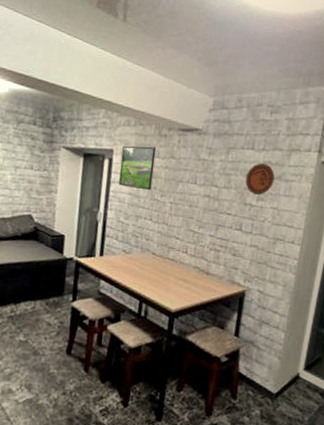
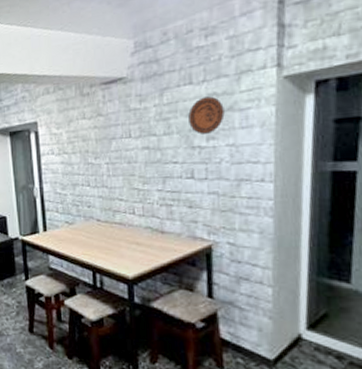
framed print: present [118,145,157,191] -> none [46,109,83,157]

